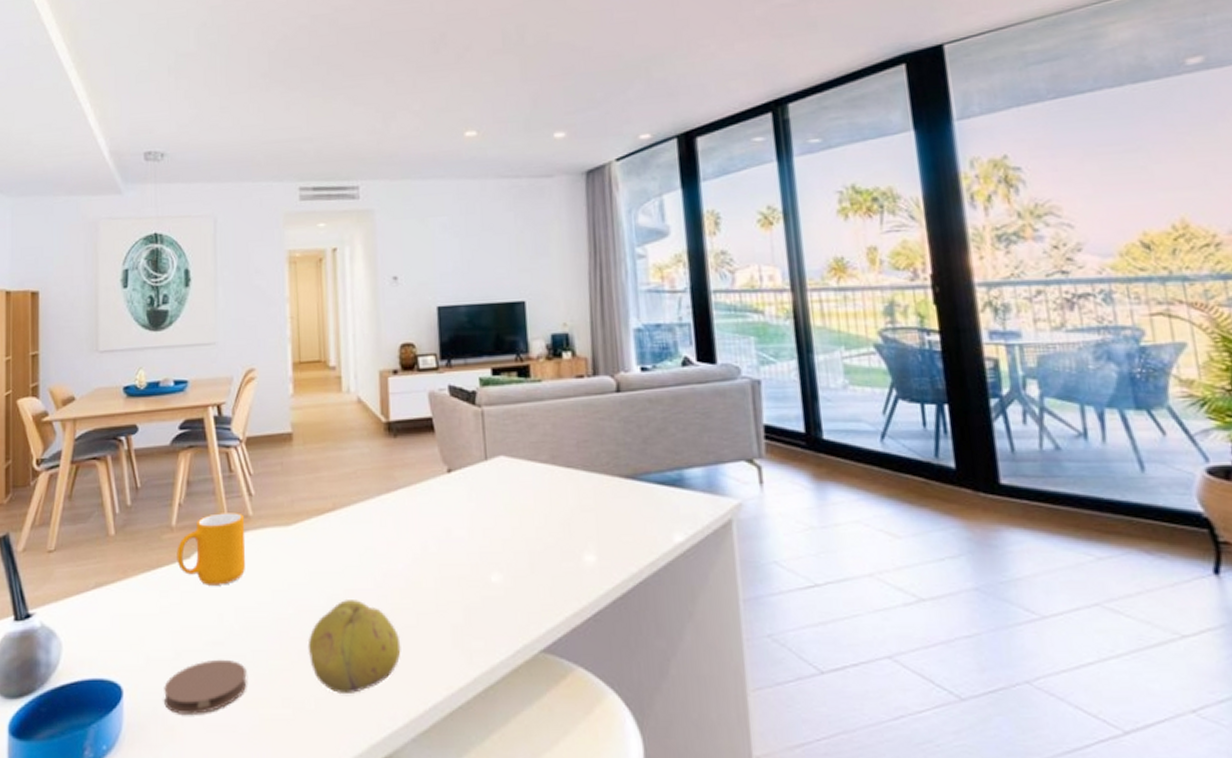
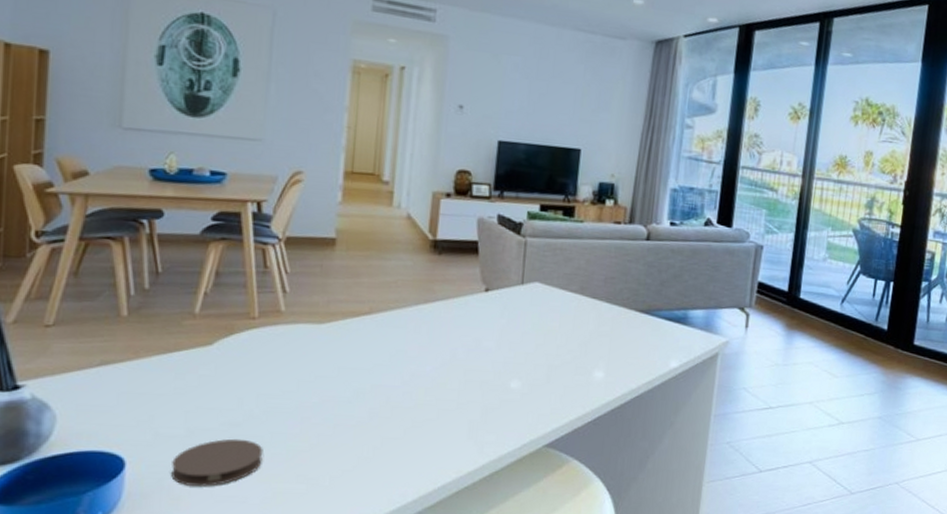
mug: present [176,512,246,585] -> none [197,305,276,373]
fruit: present [307,600,401,695] -> none [328,393,420,474]

